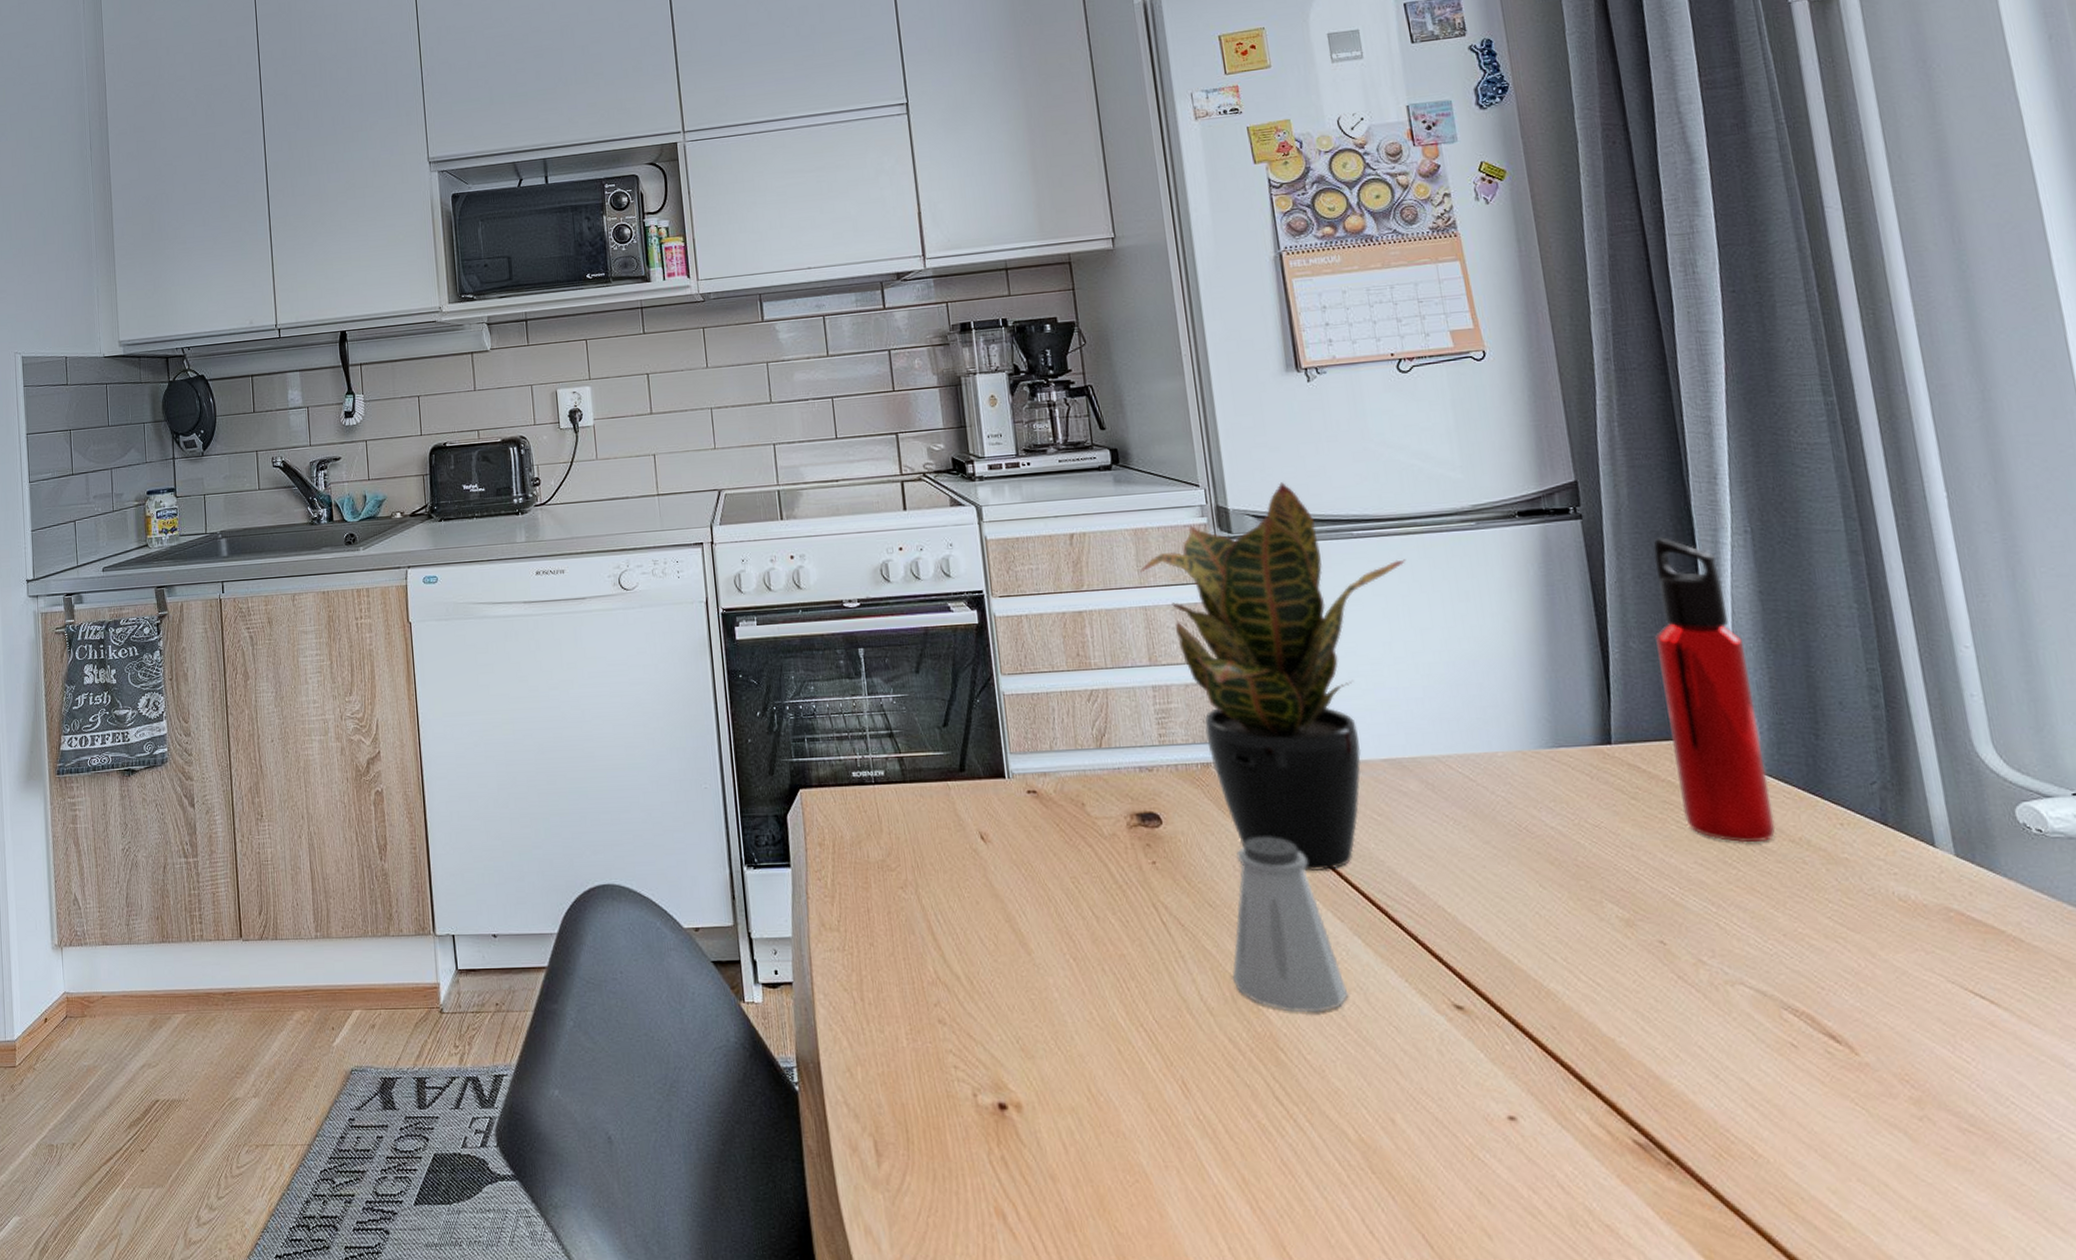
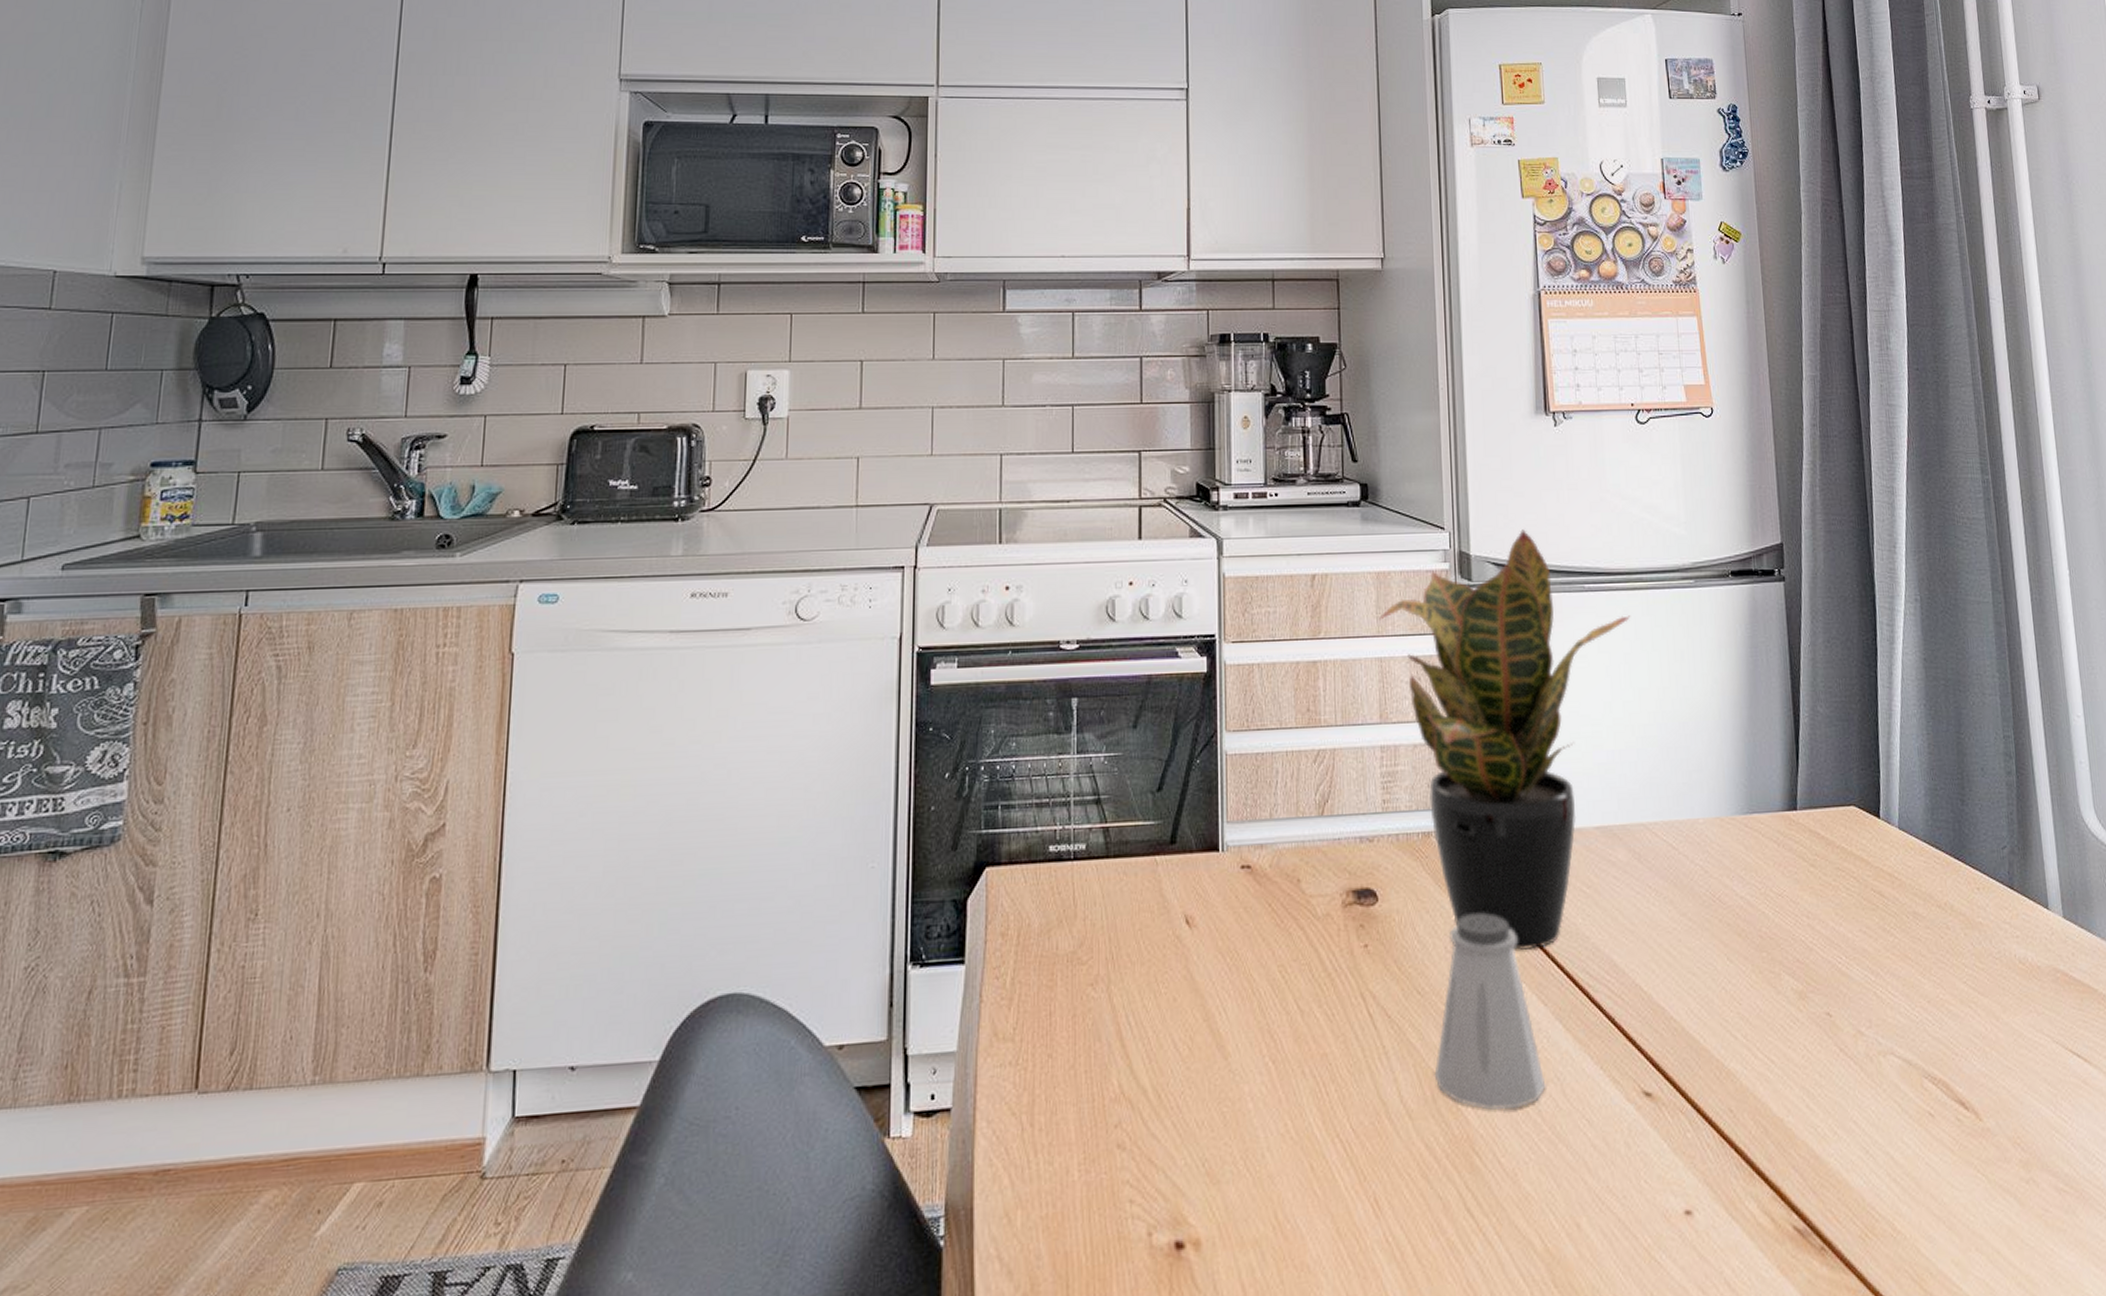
water bottle: present [1653,537,1776,843] -> none [1838,602,1926,910]

